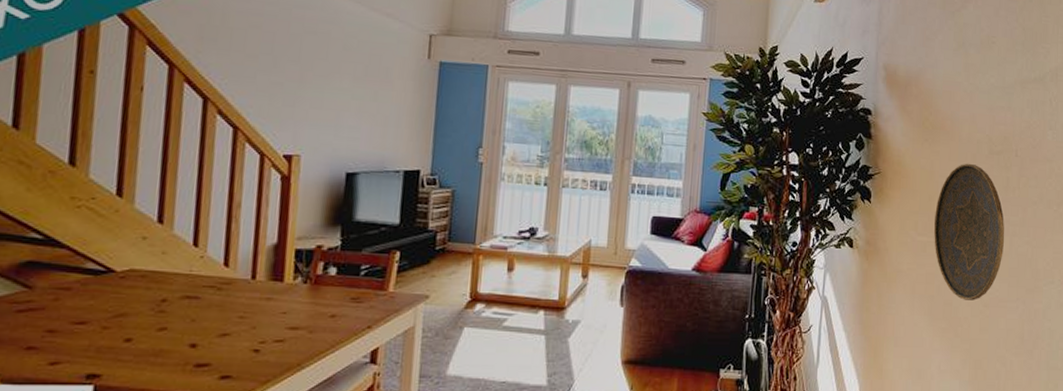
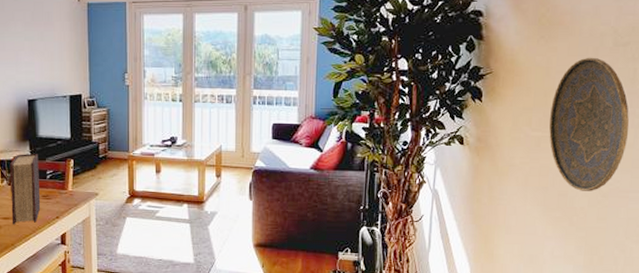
diary: none [303,242,353,337] -> present [9,154,41,225]

